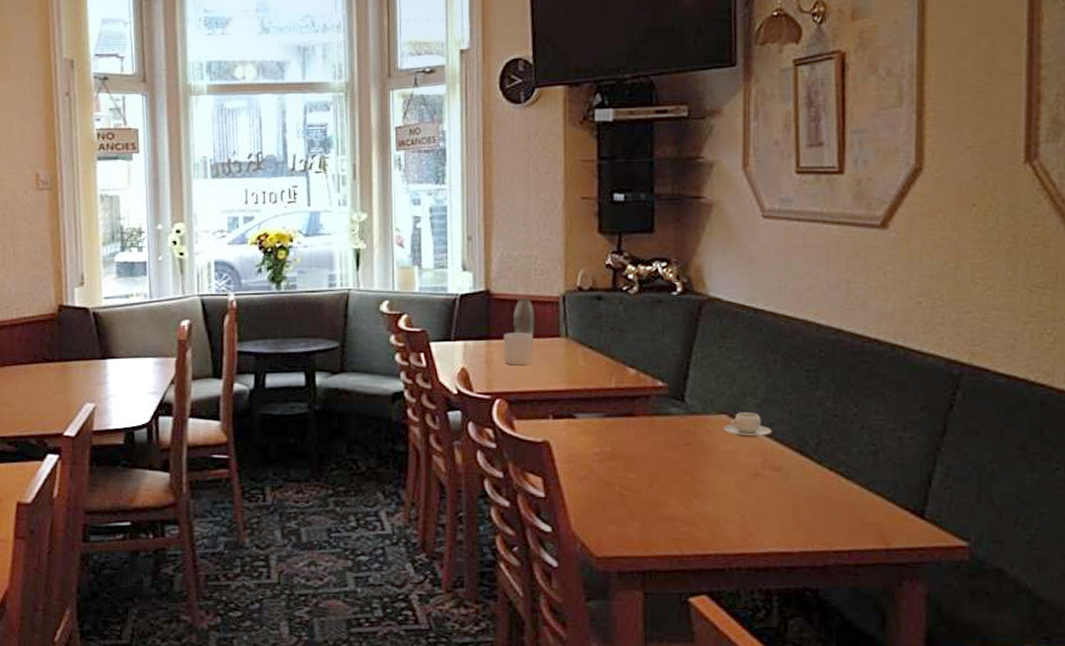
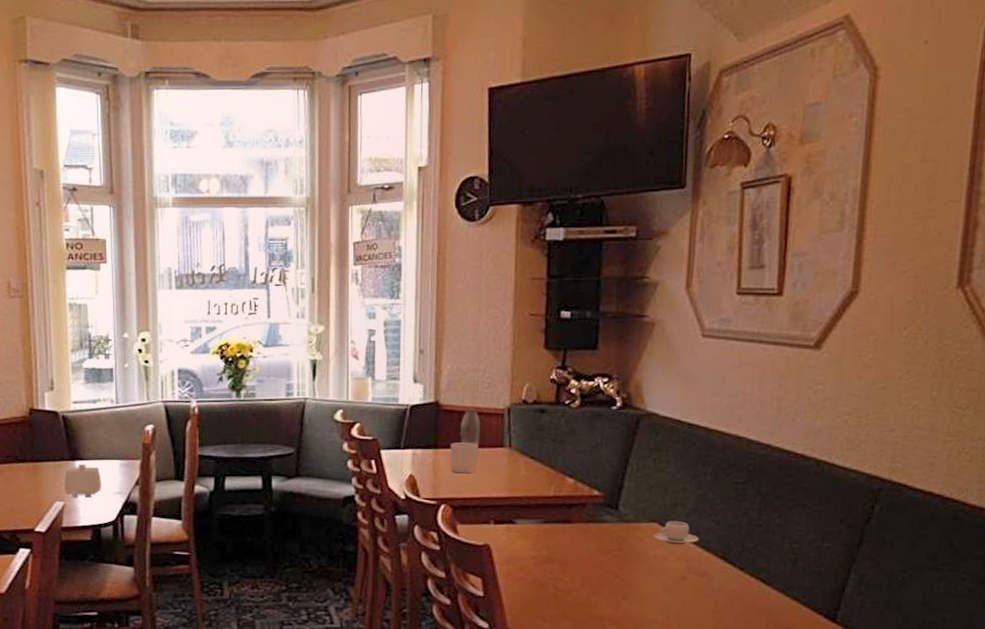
sugar bowl: none [94,362,135,399] -> present [64,464,102,498]

